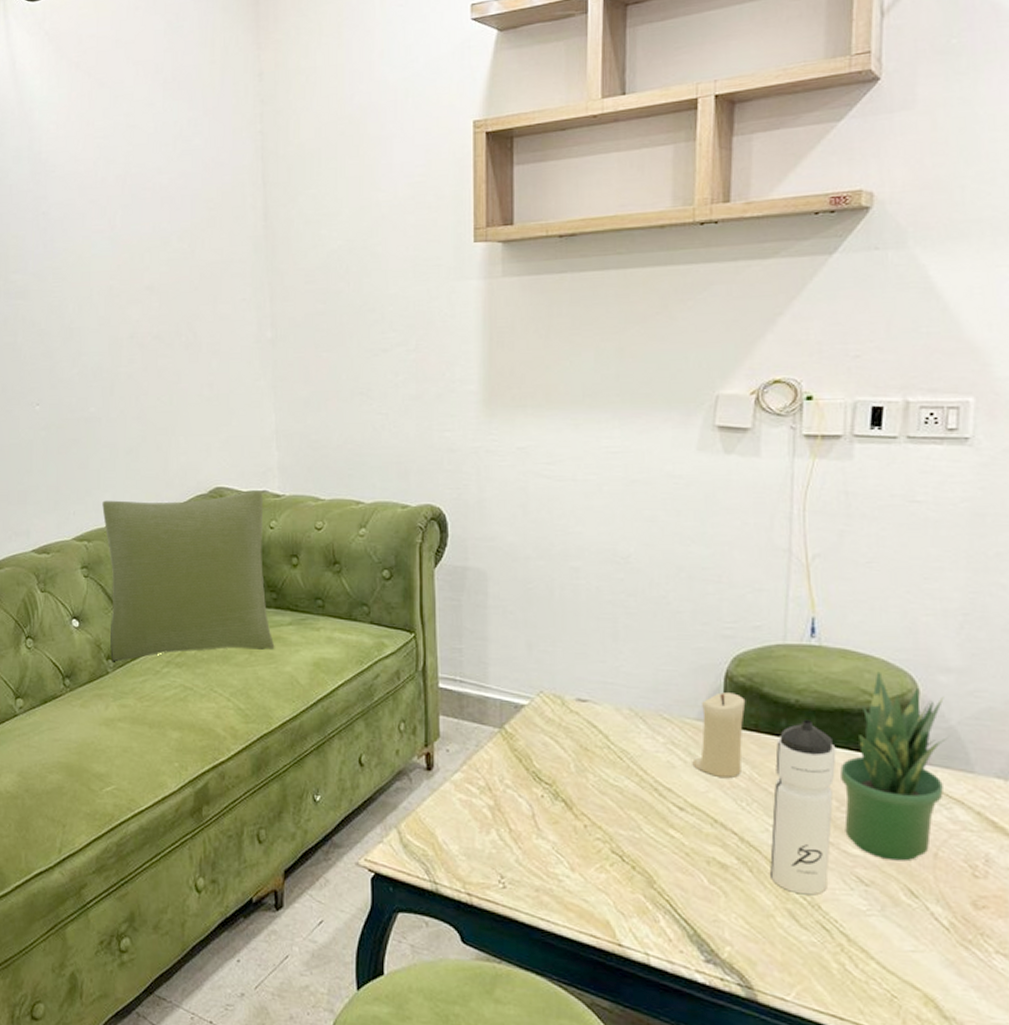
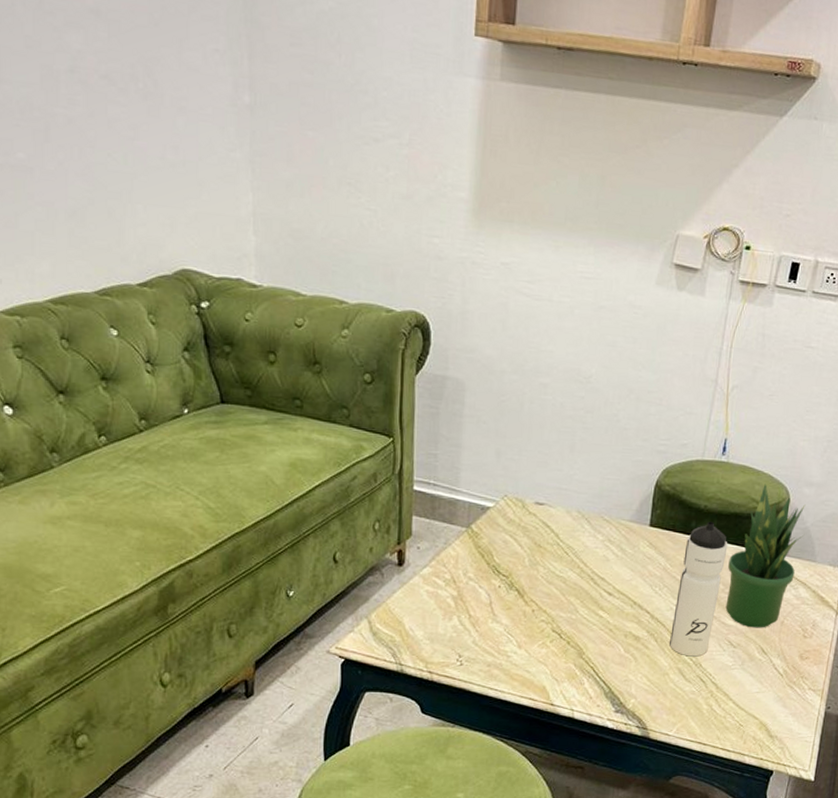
pillow: present [102,490,275,662] -> none [38,269,249,456]
candle: present [692,692,746,778] -> none [622,499,669,568]

